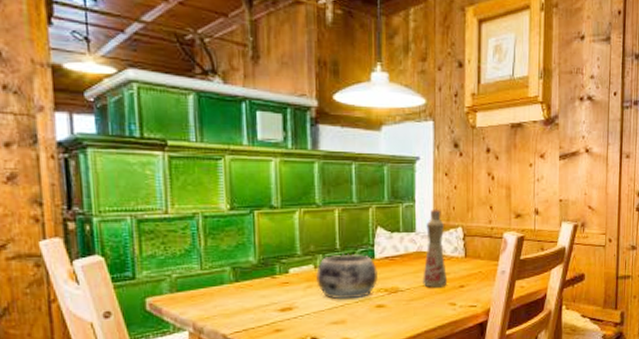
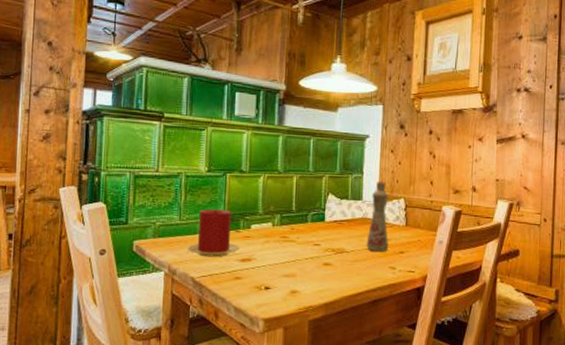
candle: none [213,253,277,310] -> present [187,209,239,258]
decorative bowl: present [315,253,378,300] -> none [272,215,327,256]

